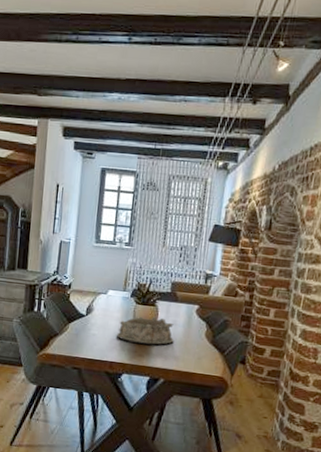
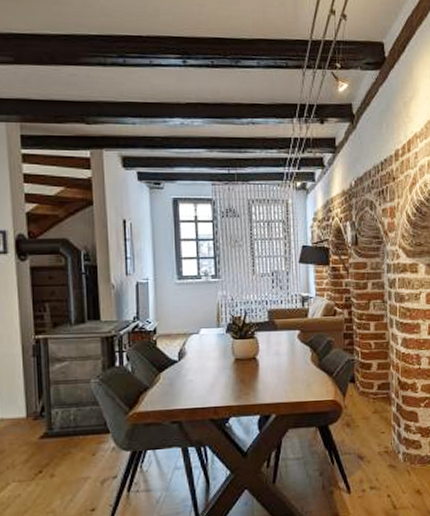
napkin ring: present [116,316,174,346] -> none [216,349,280,382]

